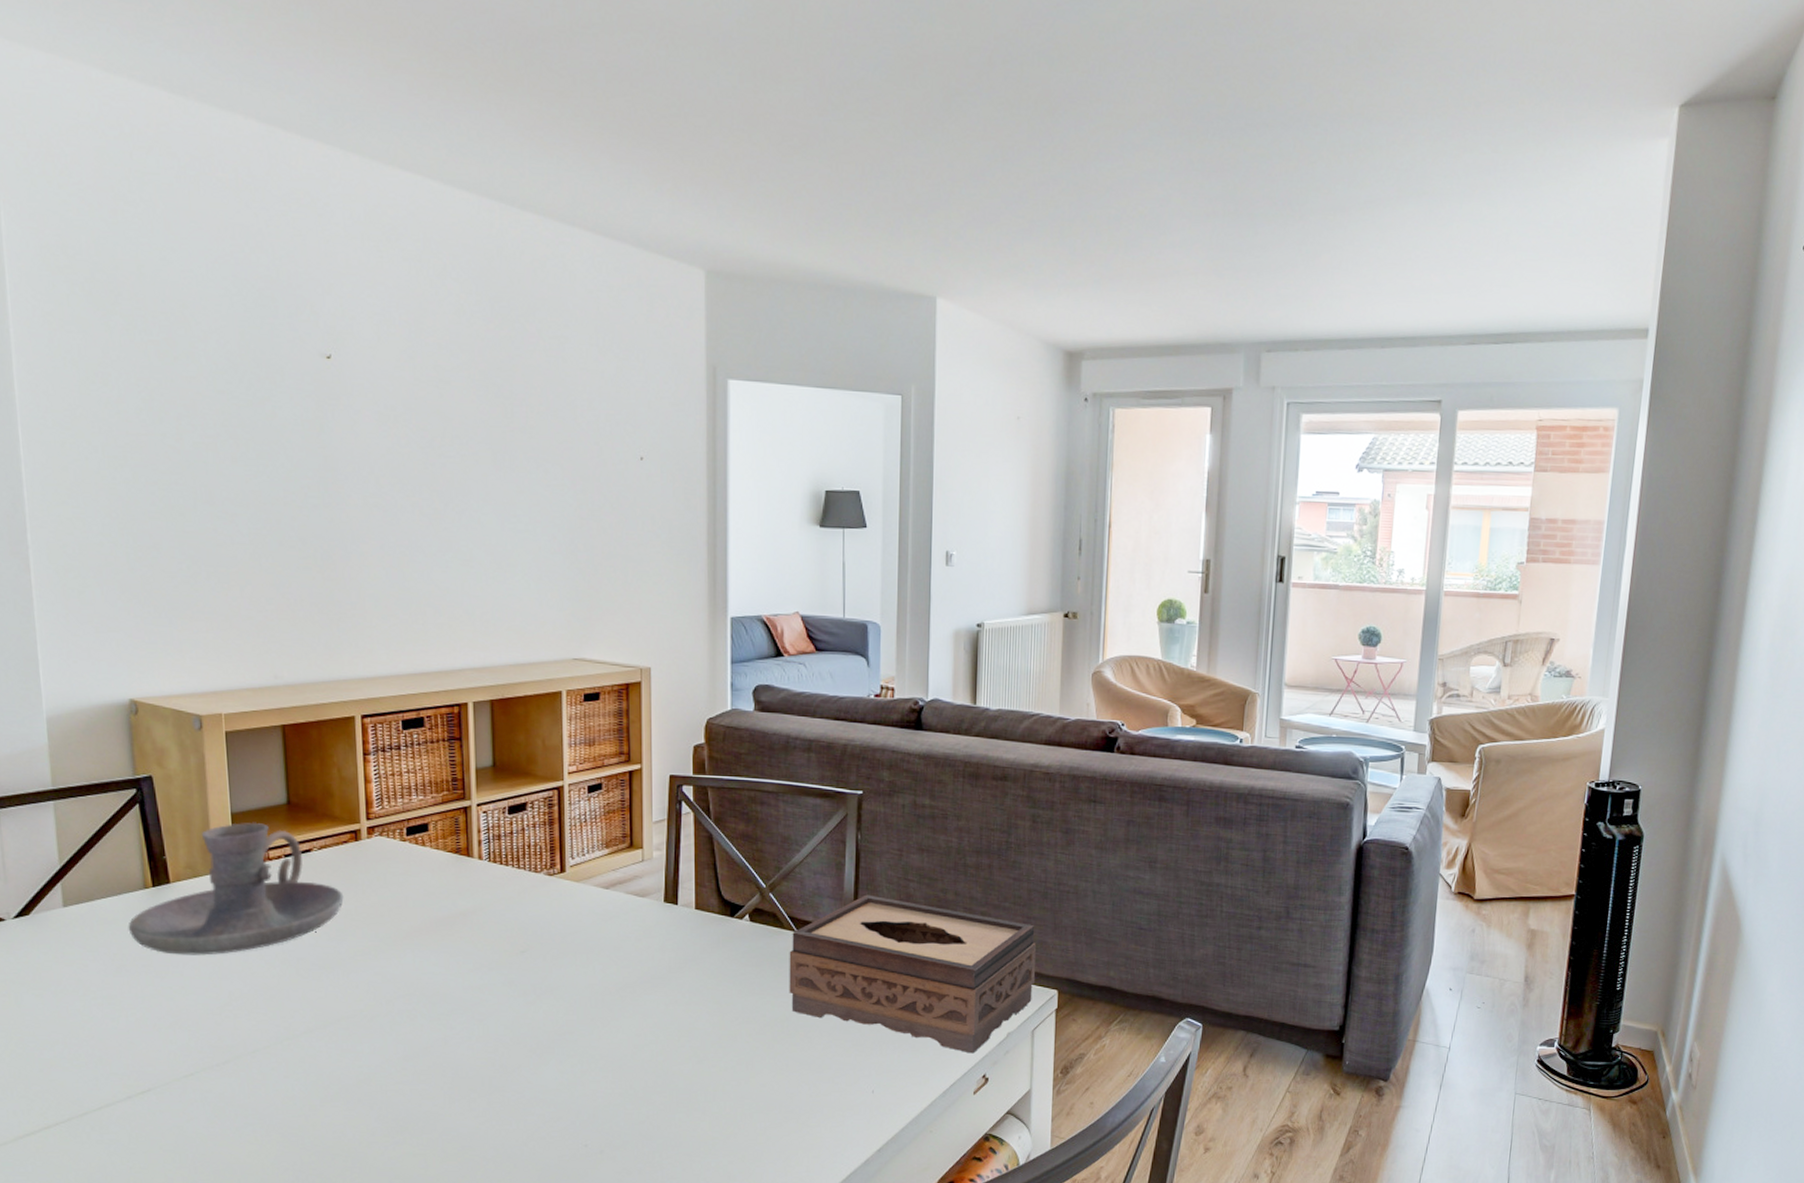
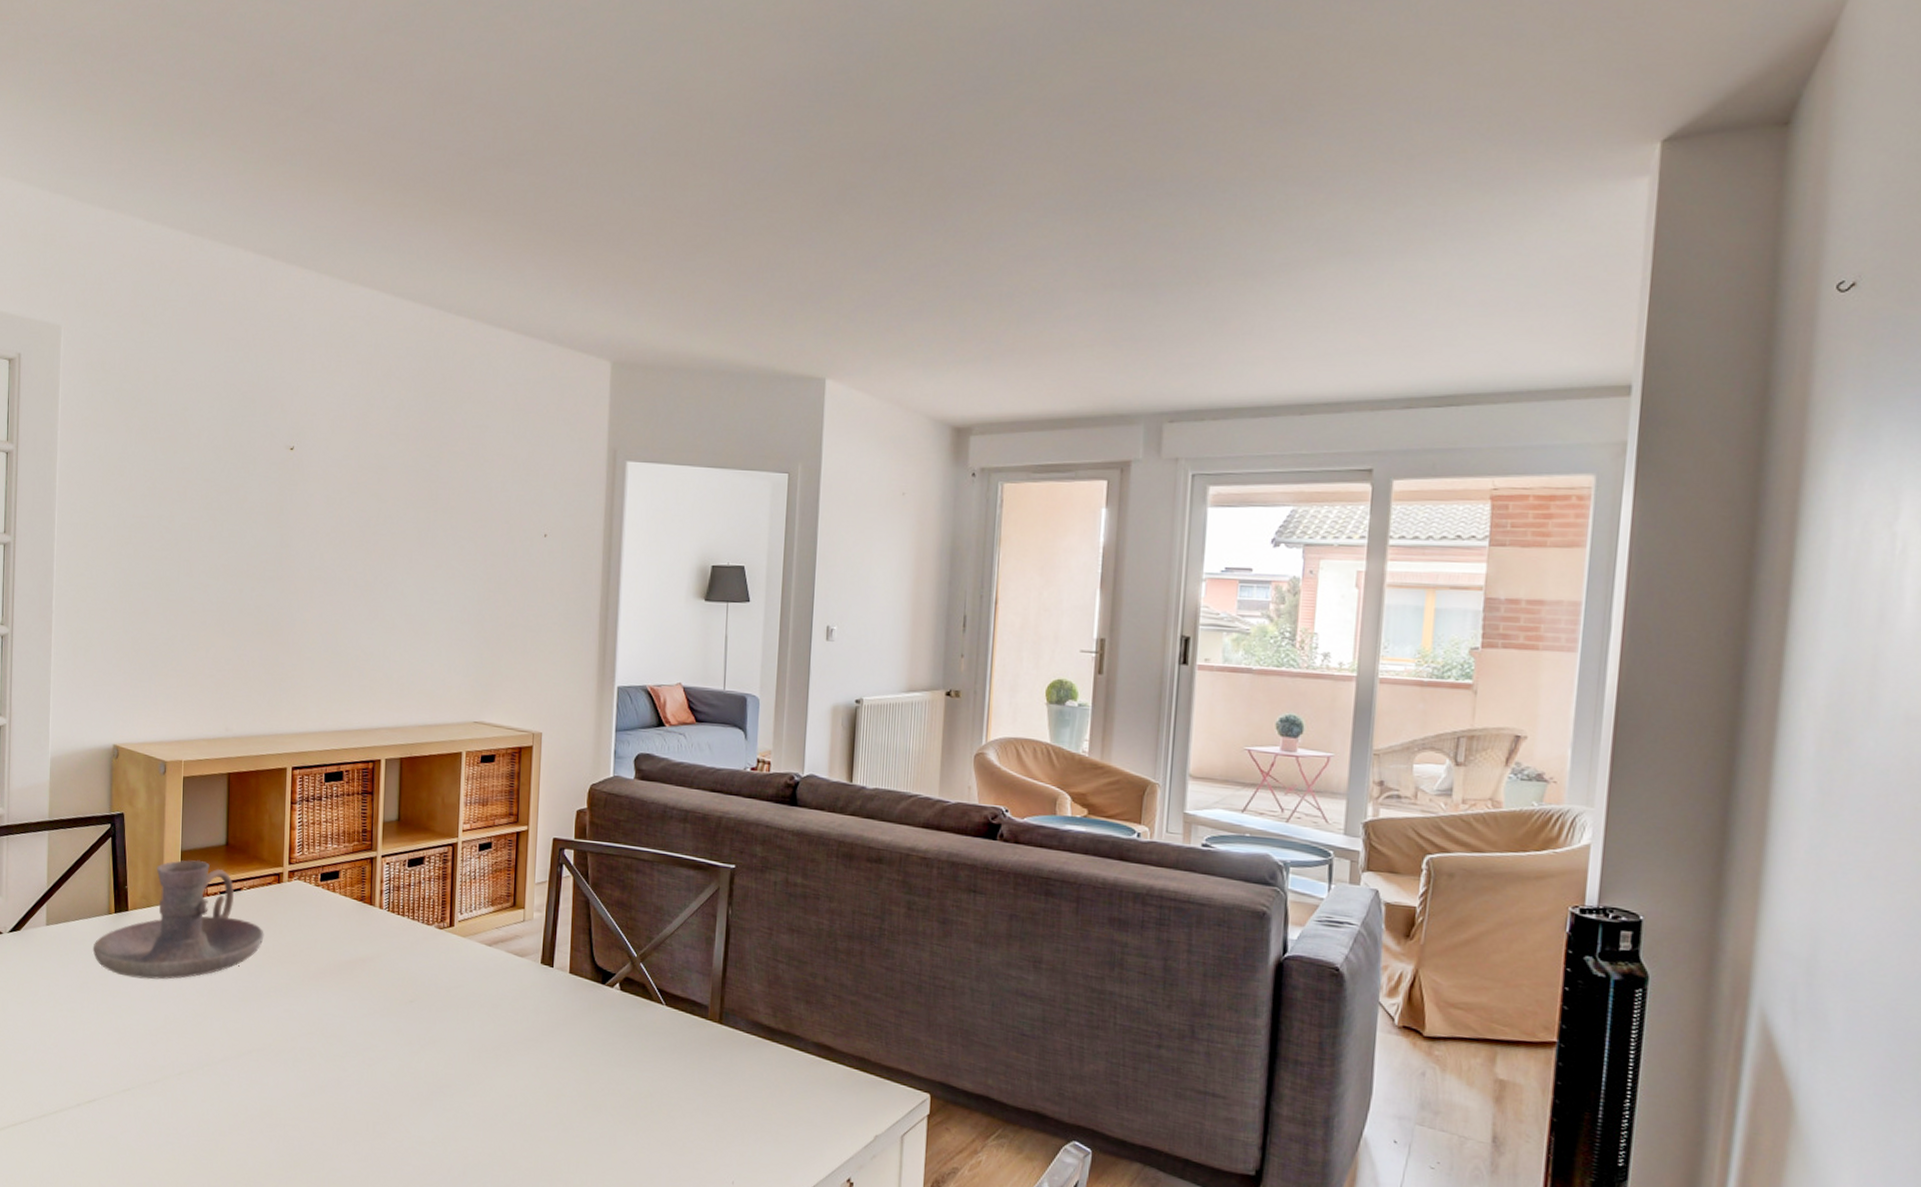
tissue box: present [789,894,1037,1054] -> none [654,972,909,1154]

